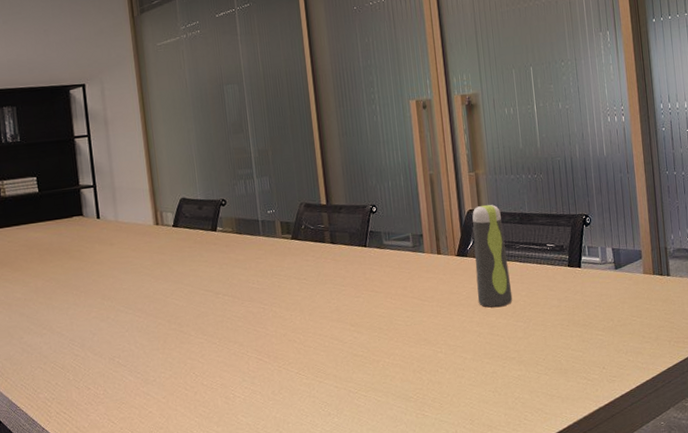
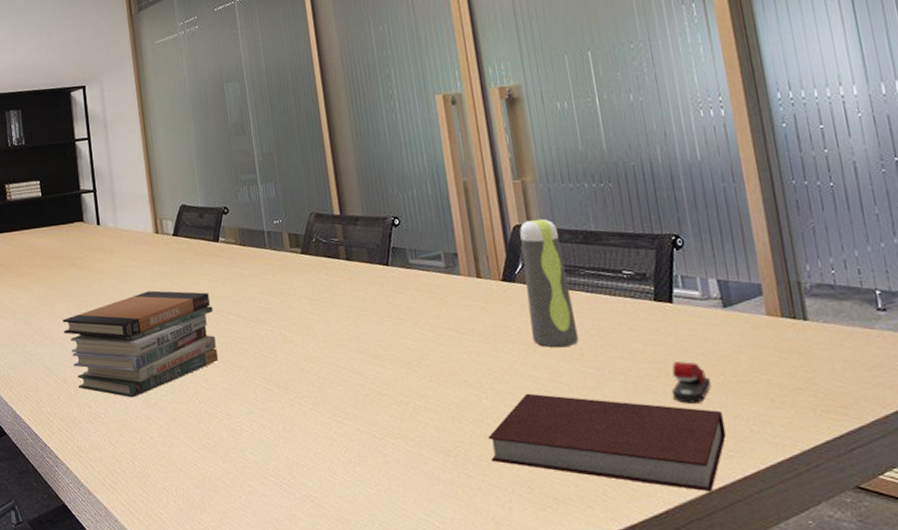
book stack: none [61,277,215,378] -> present [62,290,219,398]
notebook: none [441,345,612,409] -> present [487,393,726,493]
stapler: none [577,312,604,344] -> present [672,361,712,404]

